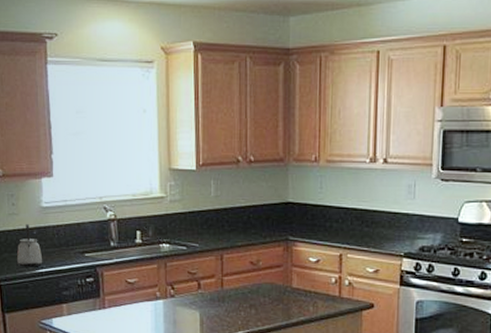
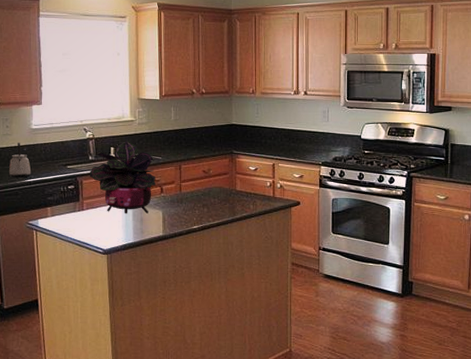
potted plant: none [112,222,191,315] -> present [90,140,156,214]

